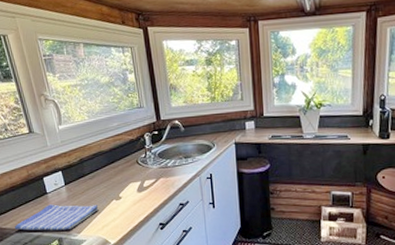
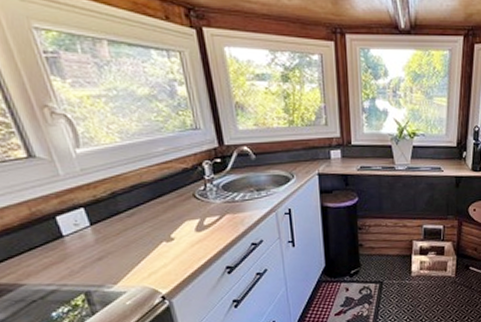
dish towel: present [14,204,99,231] -> none [13,248,143,285]

